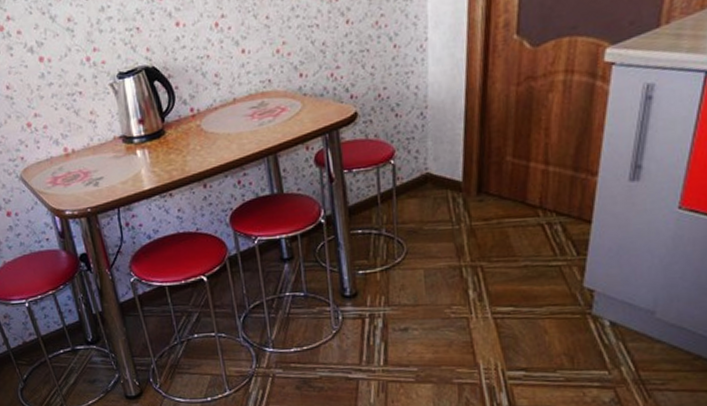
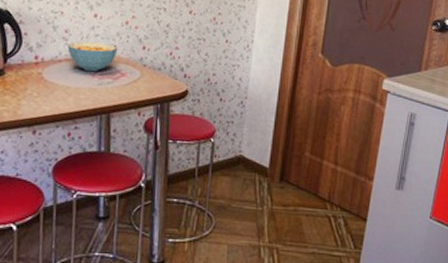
cereal bowl: none [220,79,273,114] -> present [68,41,117,72]

